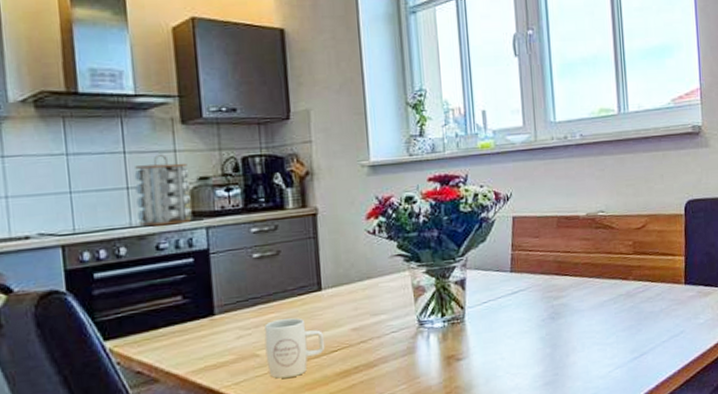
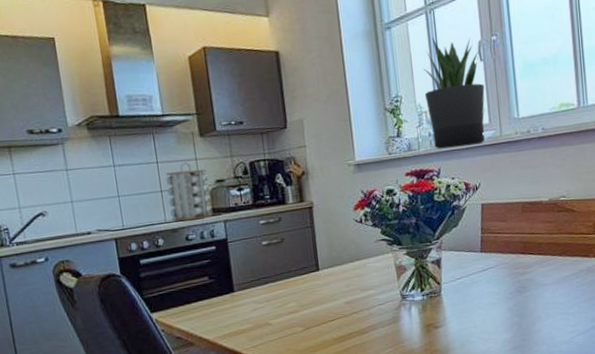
mug: present [264,317,326,379] -> none [274,293,324,343]
planter: none [452,26,519,152] -> present [424,37,485,149]

